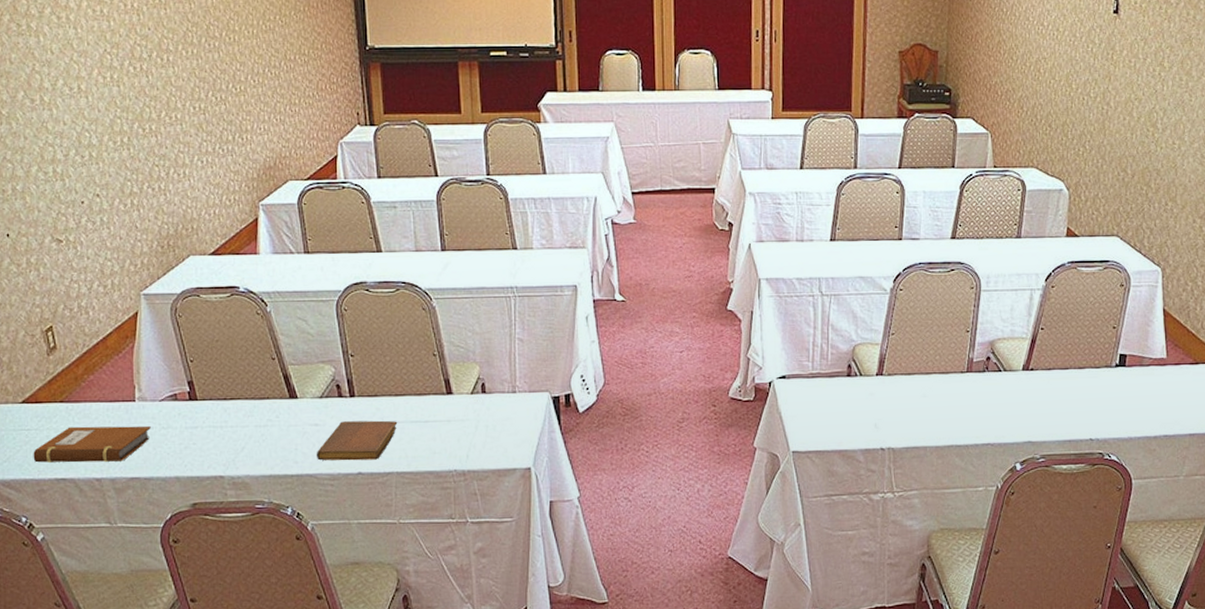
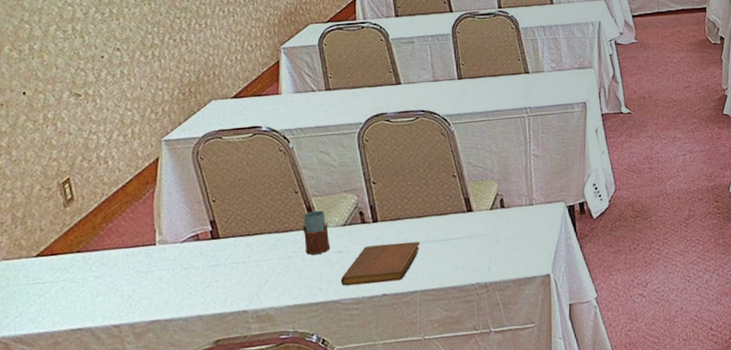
notebook: present [33,426,151,463] -> none [47,268,172,315]
drinking glass: none [279,380,307,426] -> present [302,210,331,255]

